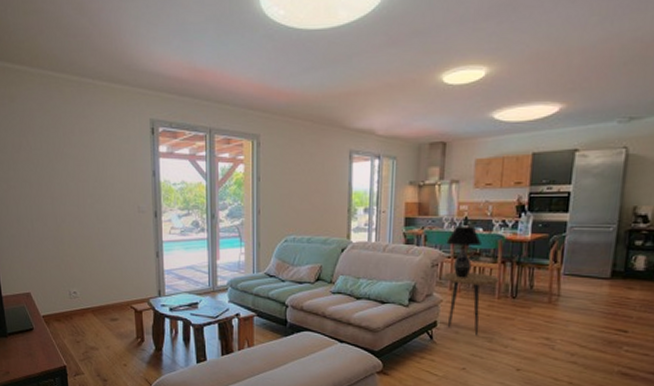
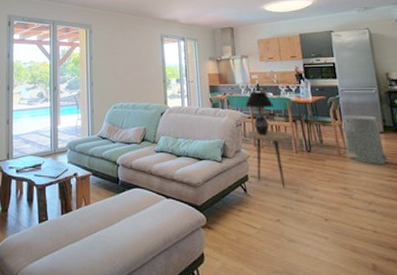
air purifier: none [559,257,607,315] -> present [343,115,387,165]

